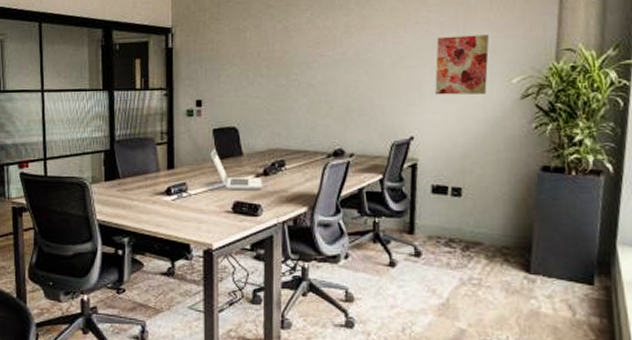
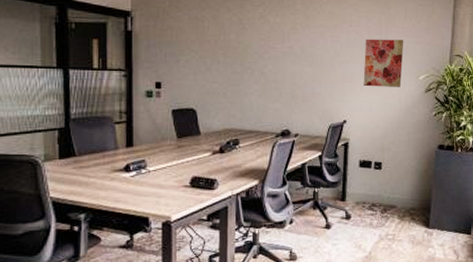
laptop: present [210,148,263,189] -> none [169,128,219,166]

